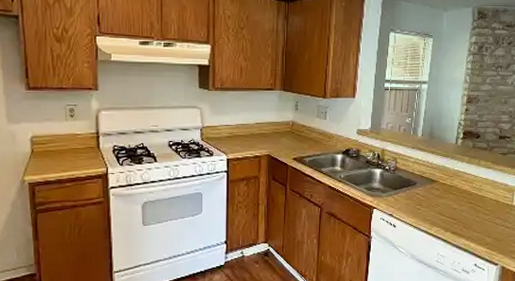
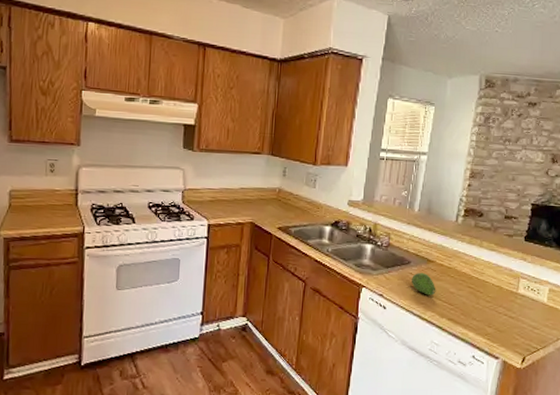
fruit: none [418,192,440,212] -> present [412,272,436,296]

